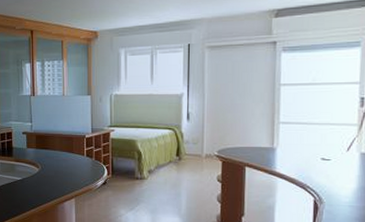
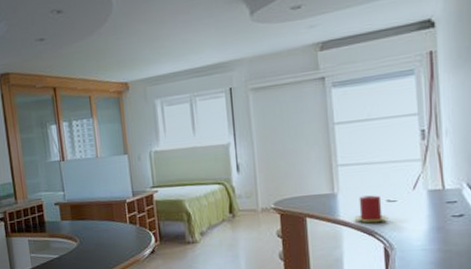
candle: none [289,152,321,178] -> present [354,195,389,224]

